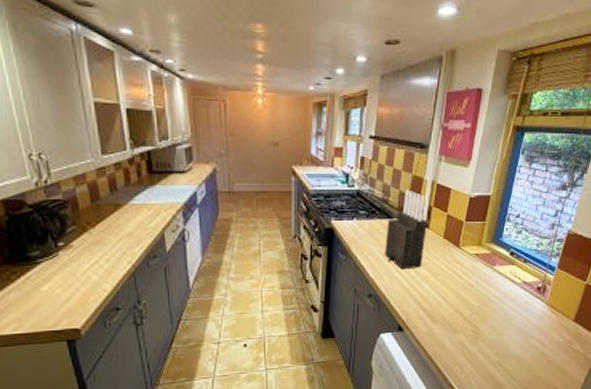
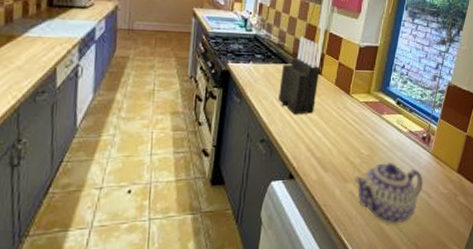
teapot: none [465,312,537,372] -> present [354,162,424,224]

